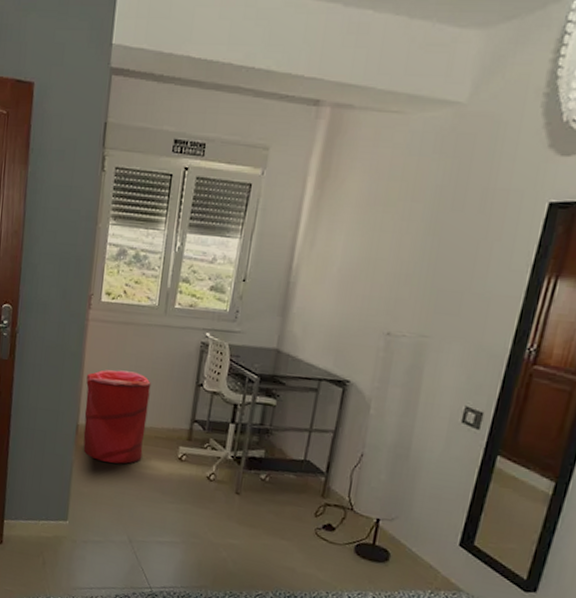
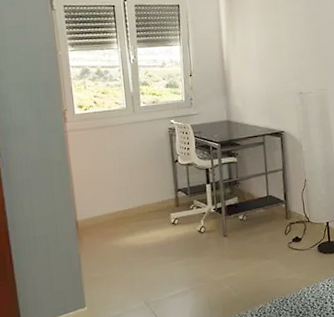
laundry hamper: present [83,369,151,464] -> none [76,164,141,246]

